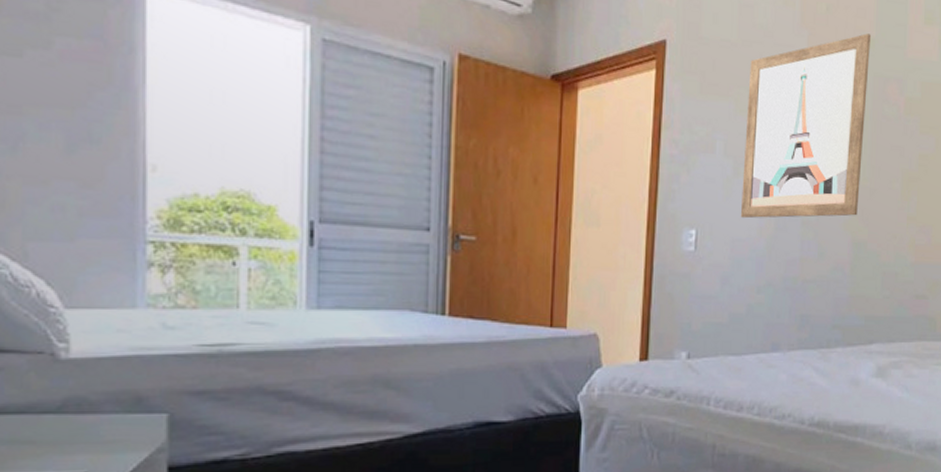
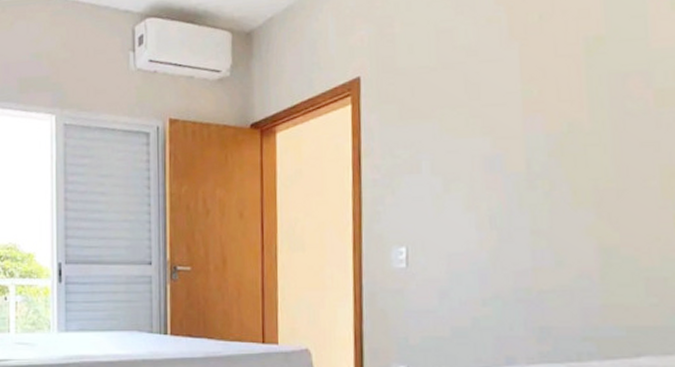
wall art: present [740,33,872,219] -> none [453,32,603,233]

